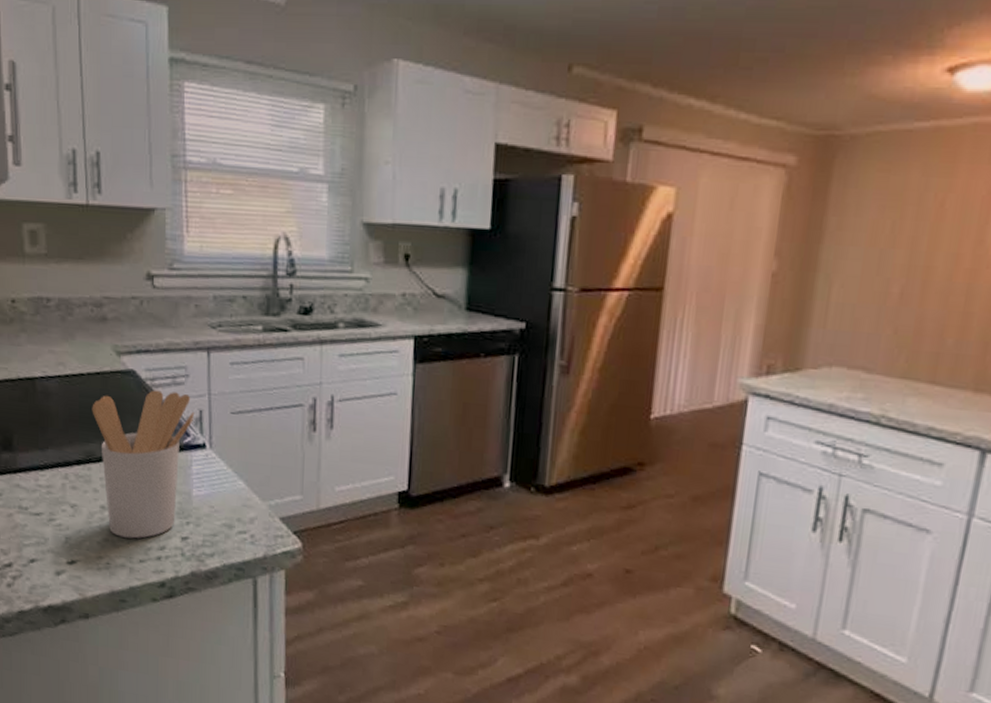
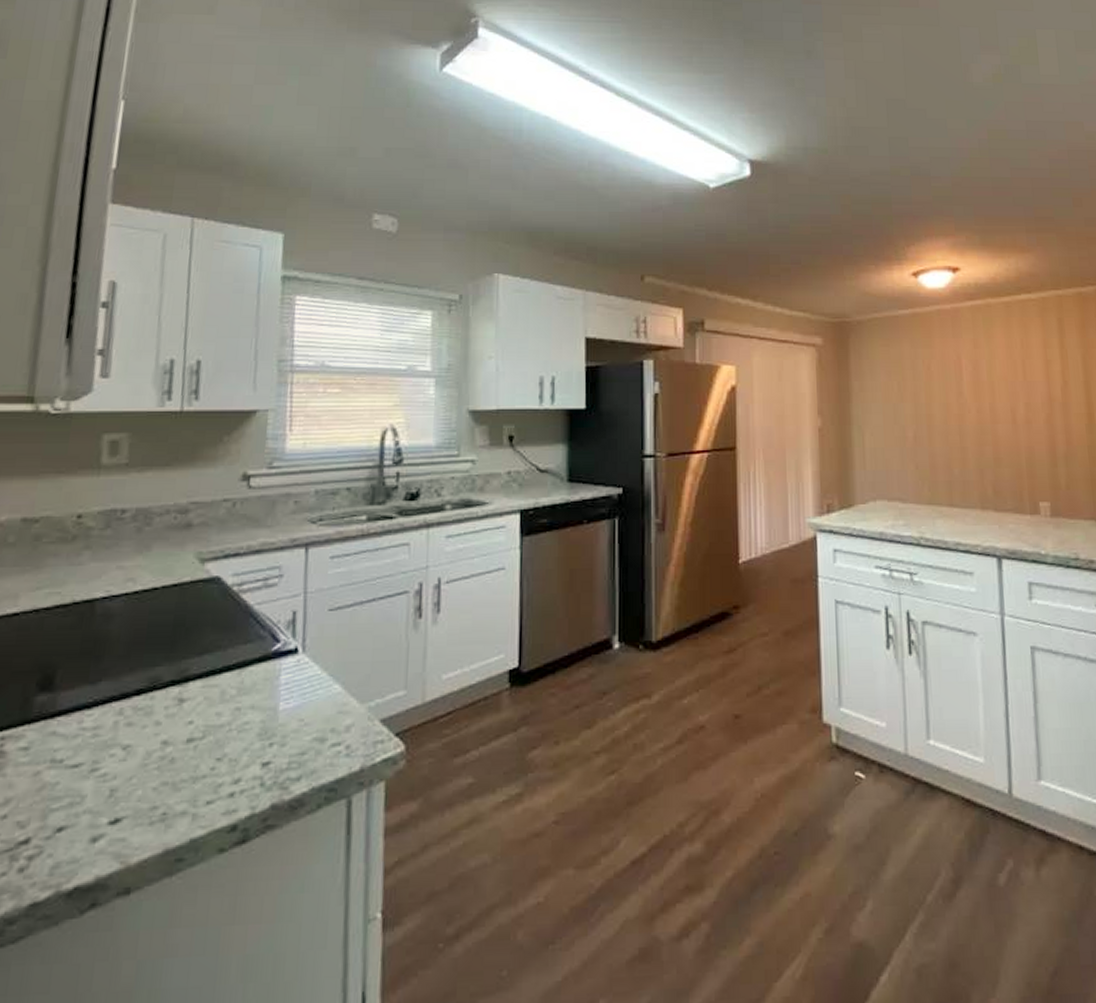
utensil holder: present [92,390,195,539] -> none [163,595,287,776]

